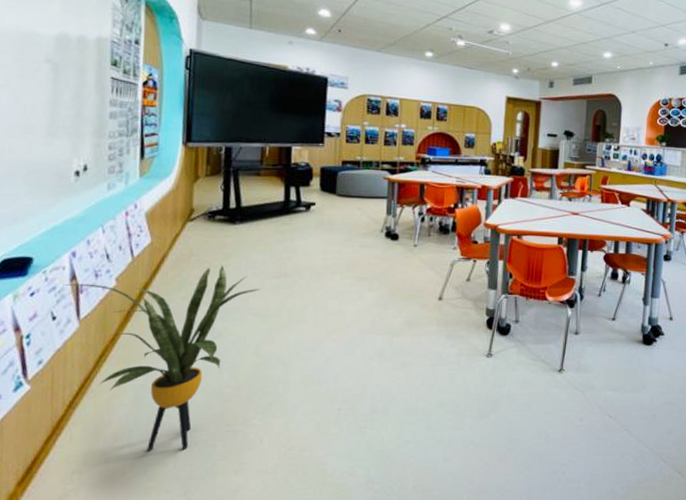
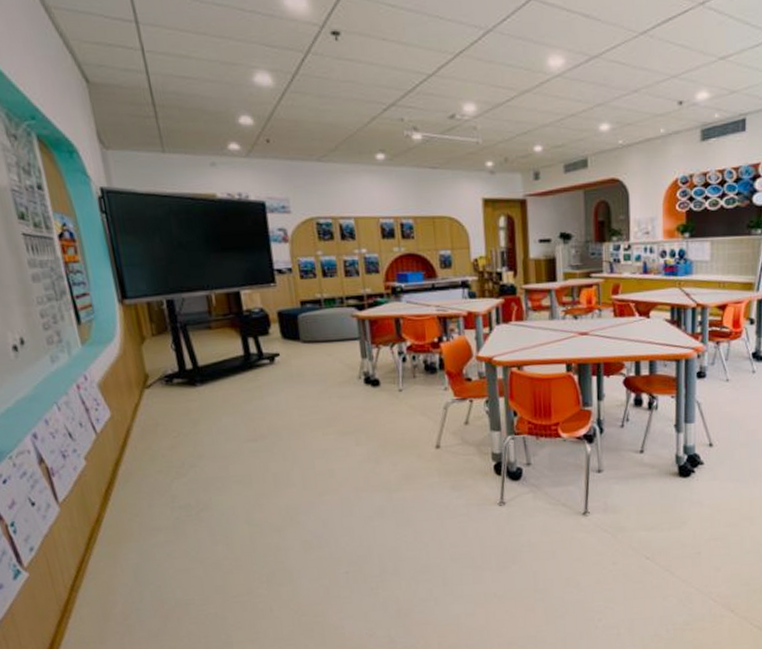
house plant: present [64,264,260,451] -> none [33,432,238,627]

